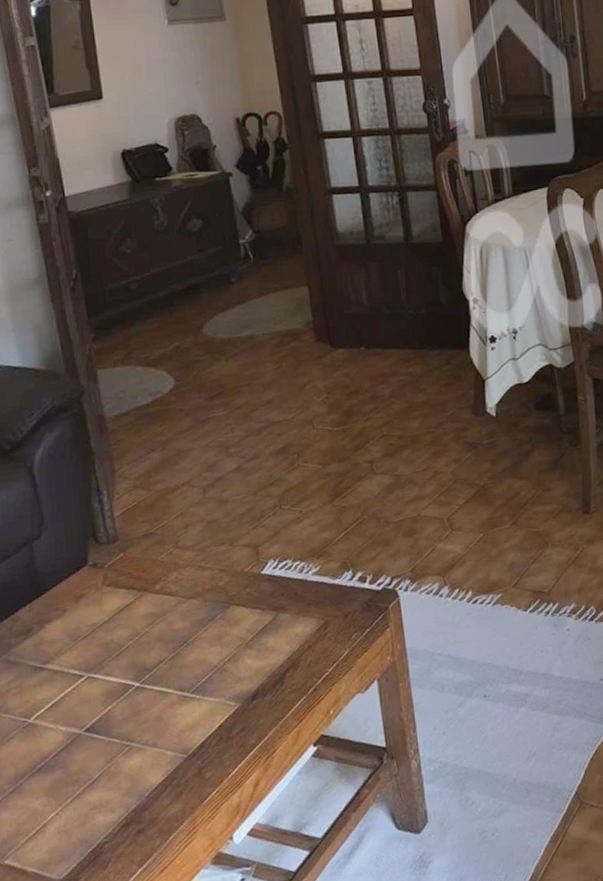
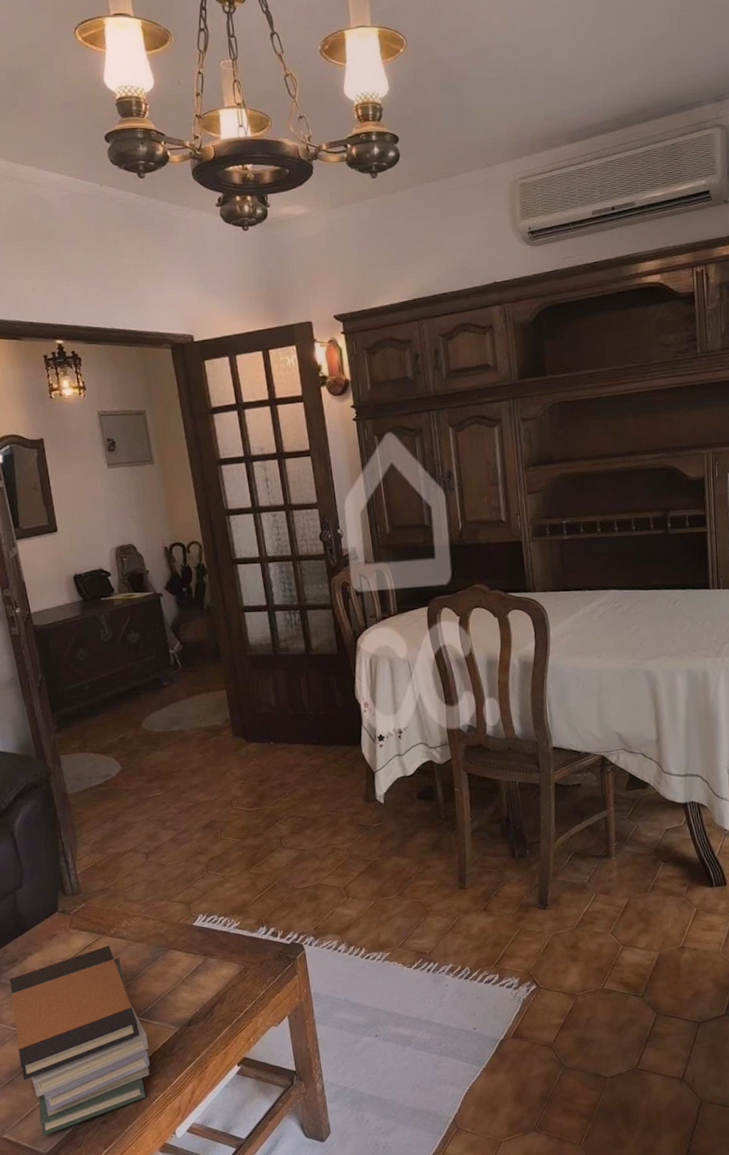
book stack: none [20,604,202,857] -> present [9,945,150,1136]

